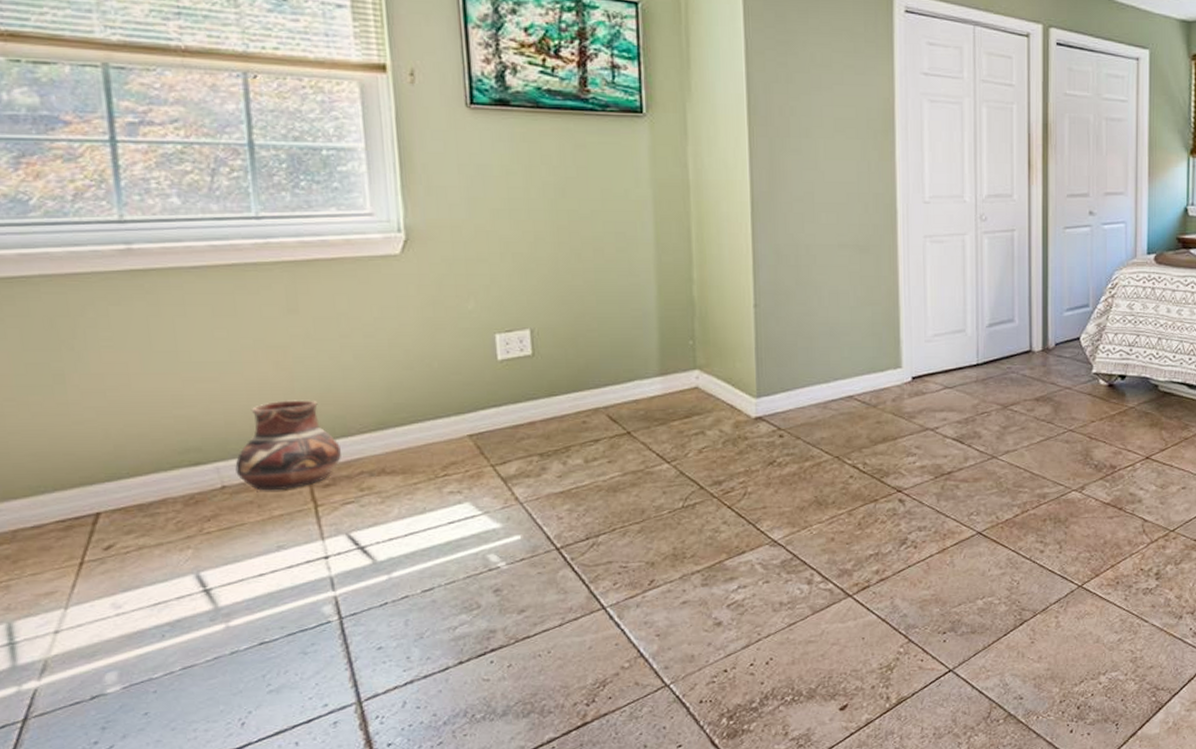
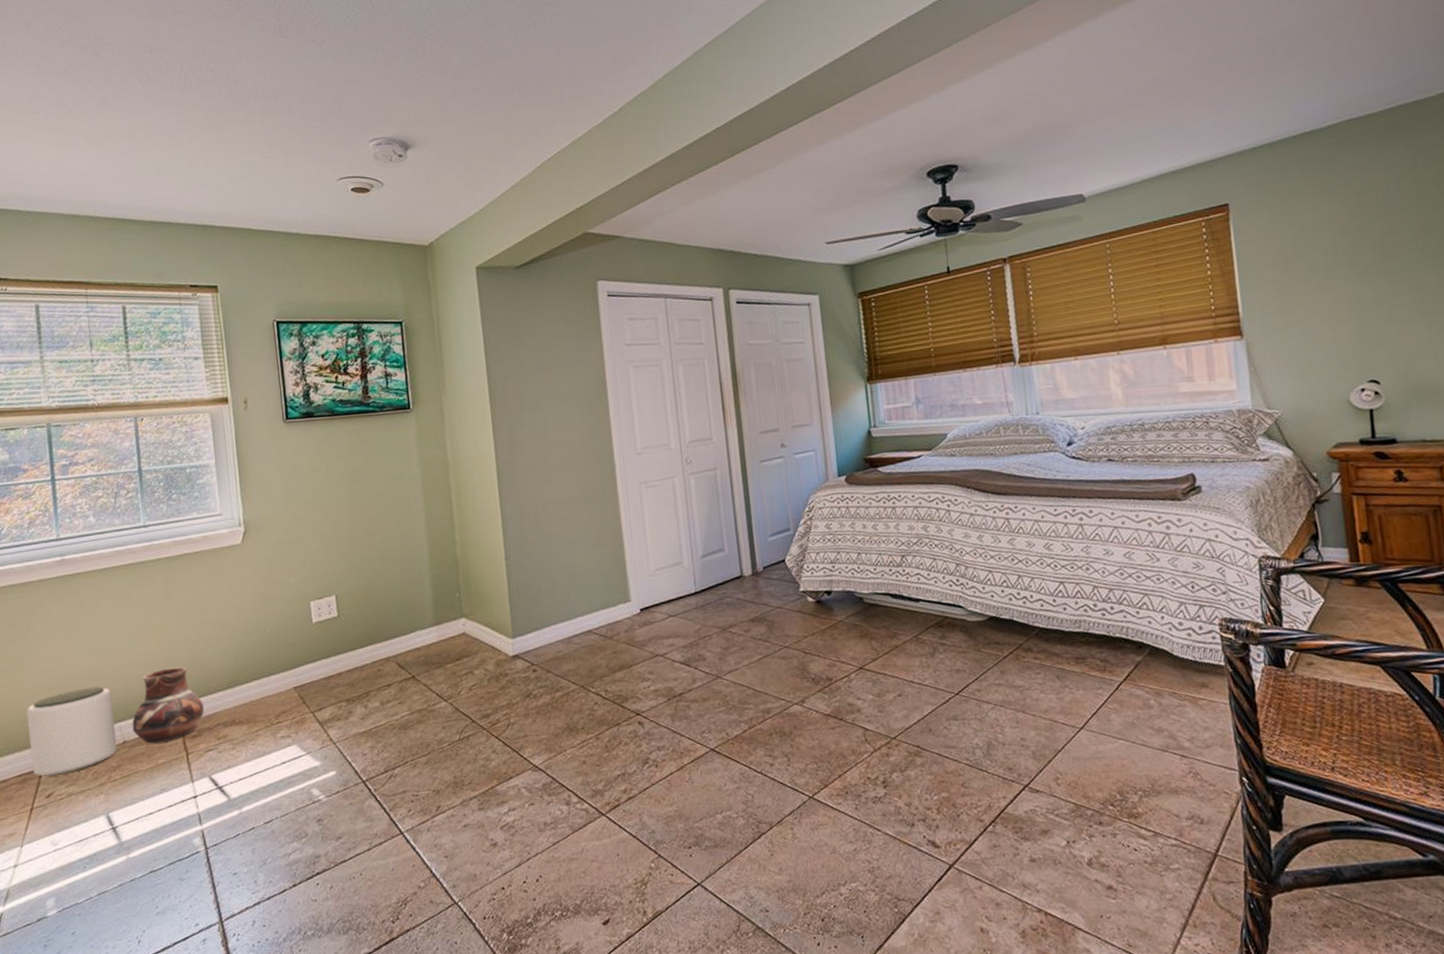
plant pot: none [72,416,212,523] -> present [26,686,117,776]

